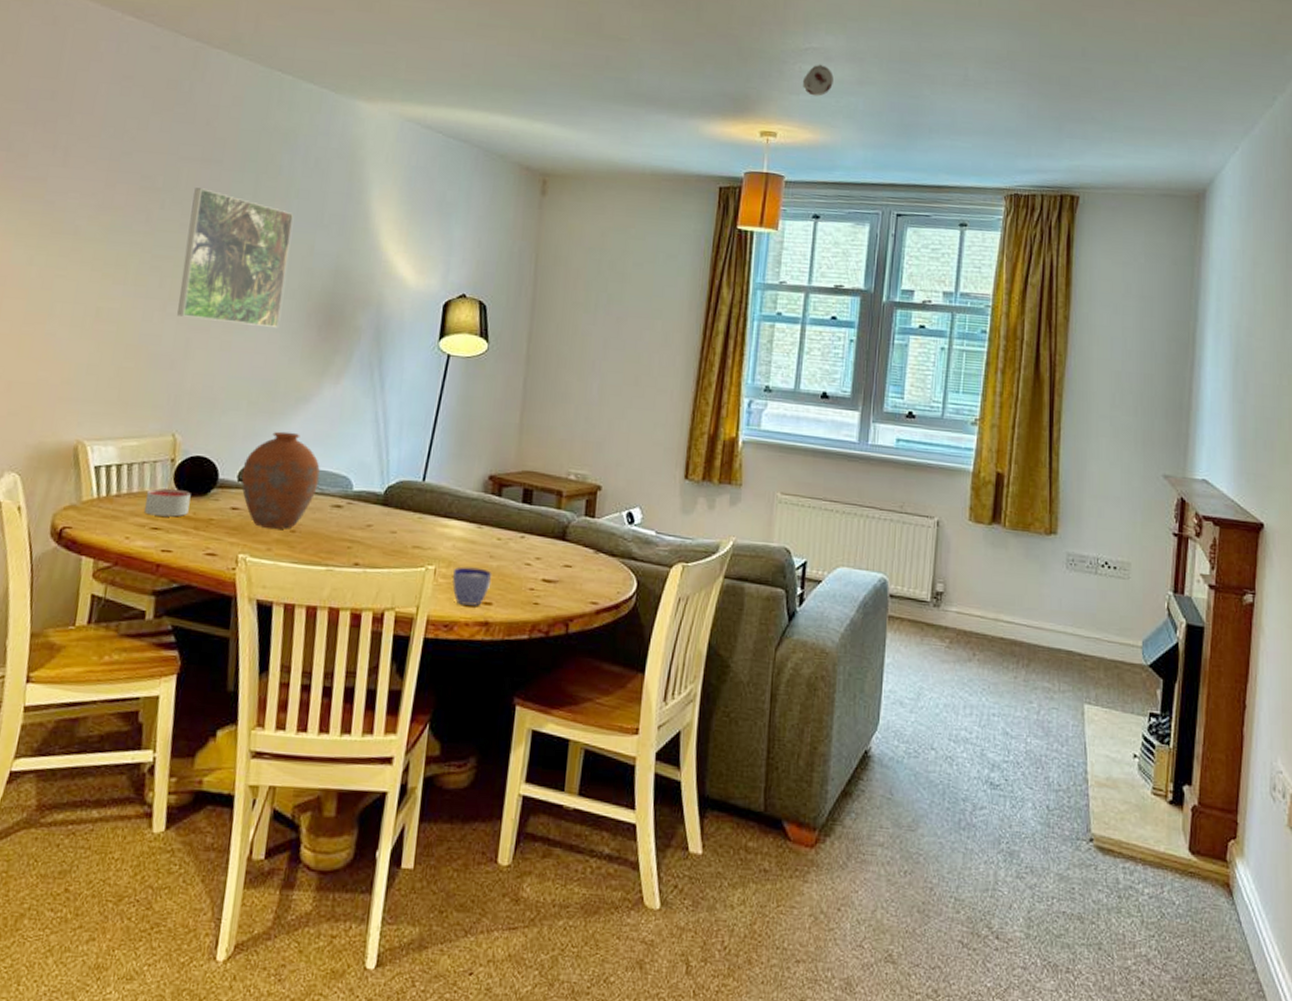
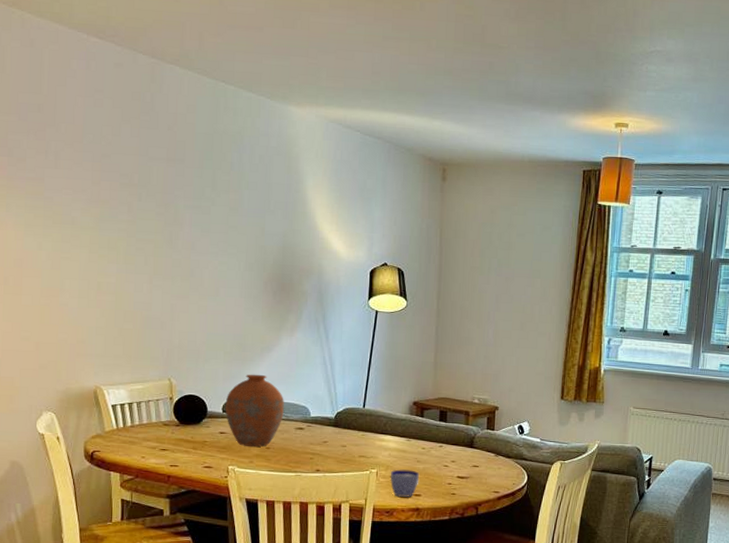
candle: present [144,488,191,517] -> none [153,420,188,441]
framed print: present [177,188,293,329] -> none [162,183,246,295]
smoke detector: present [802,64,834,97] -> none [648,64,674,92]

